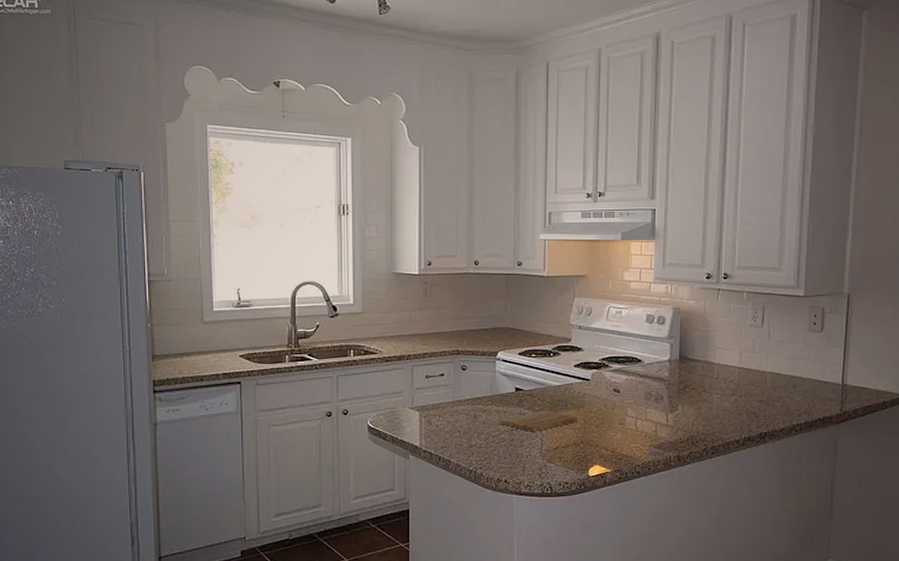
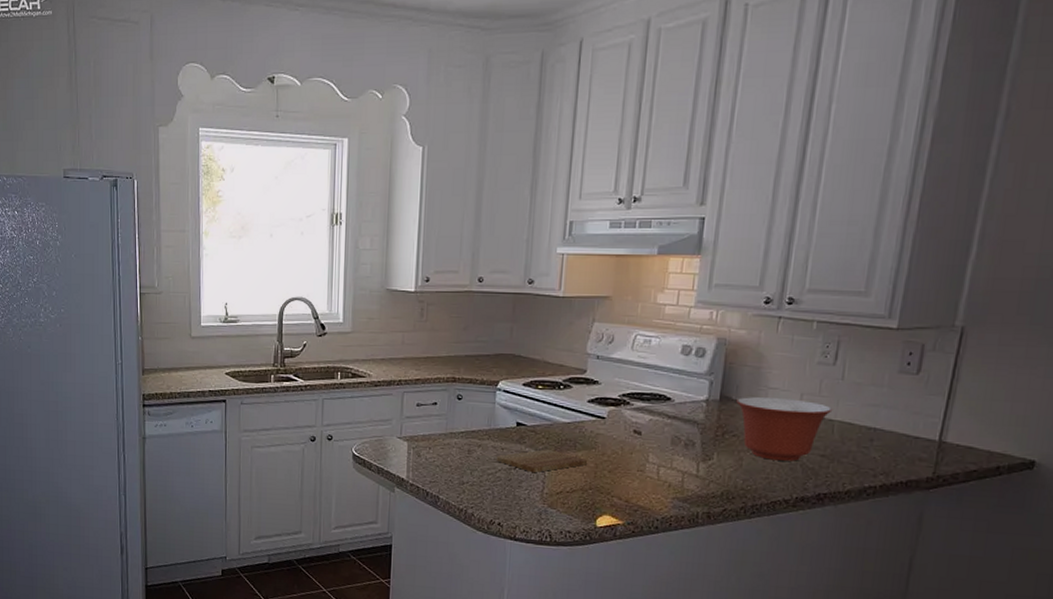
mixing bowl: none [692,356,765,407] -> present [736,397,833,461]

